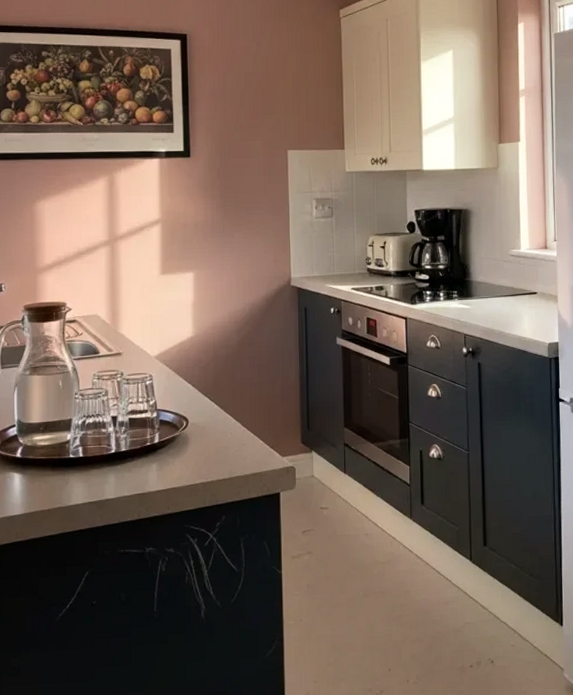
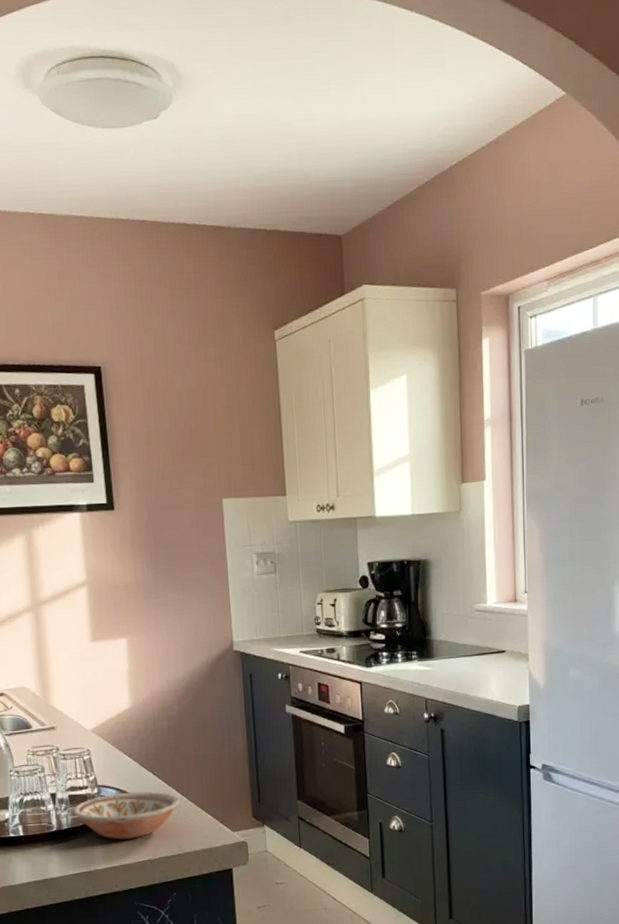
bowl: none [132,416,234,463] -> present [73,791,180,840]

